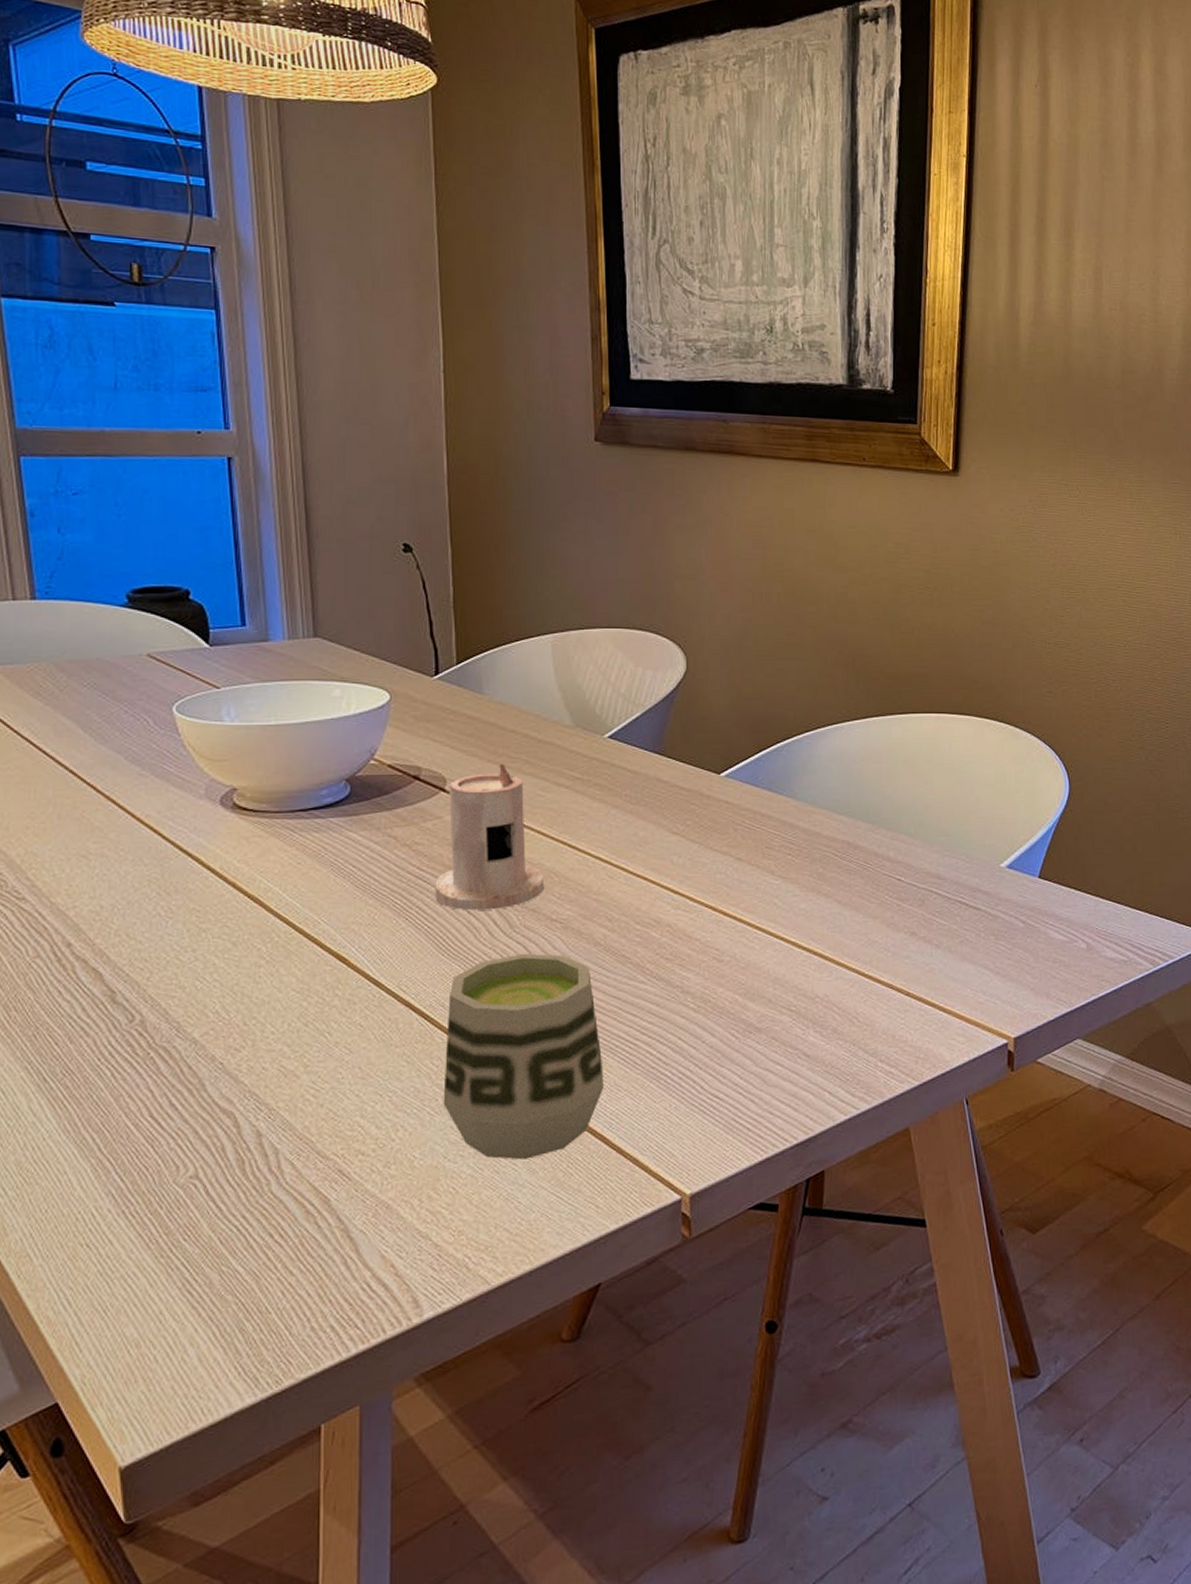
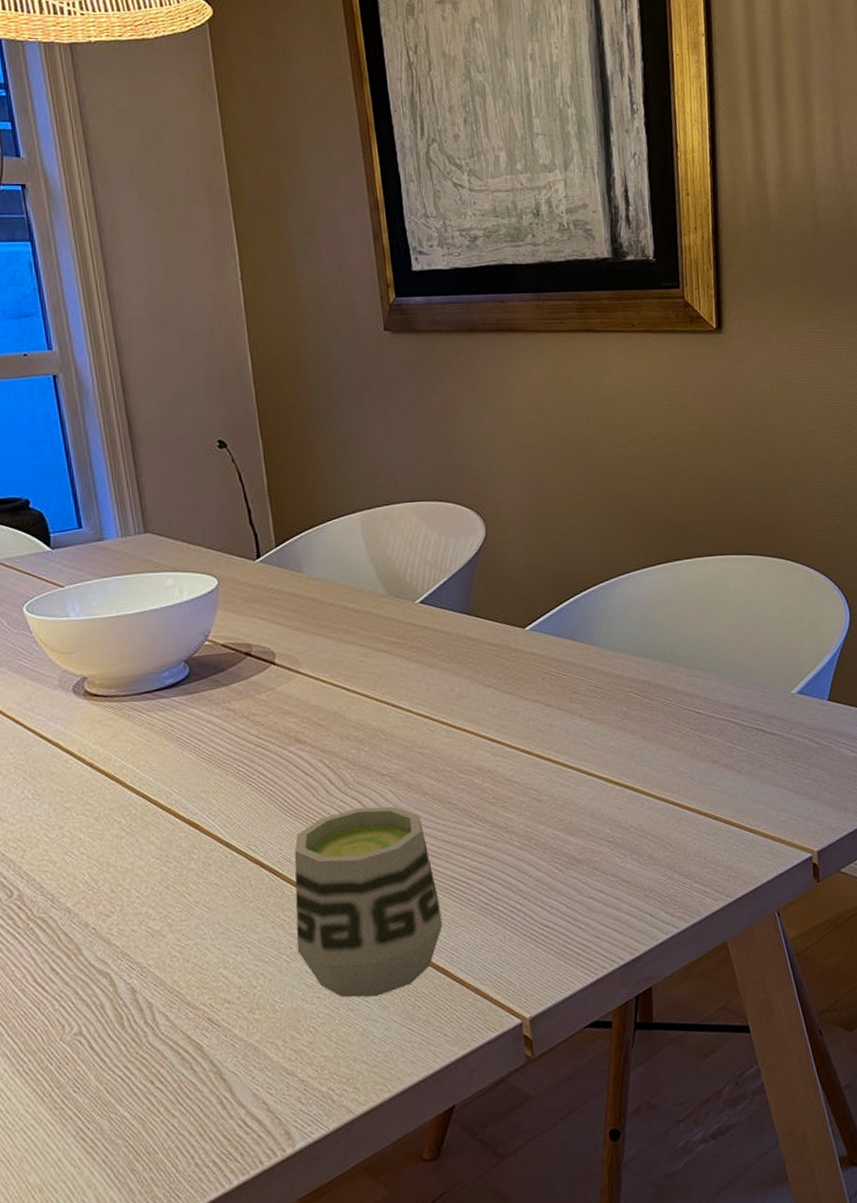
candle: present [435,763,545,911] -> none [273,634,373,773]

